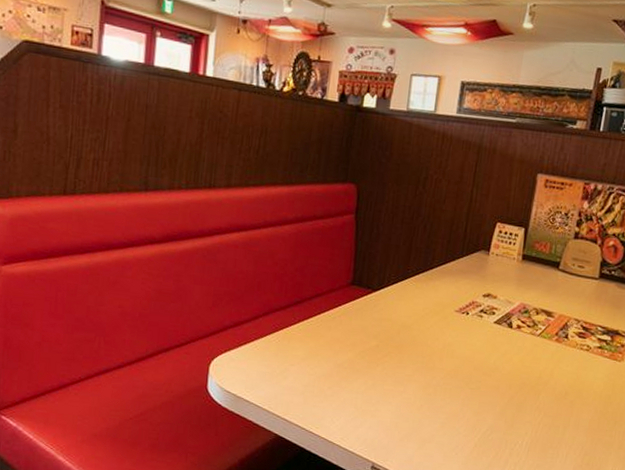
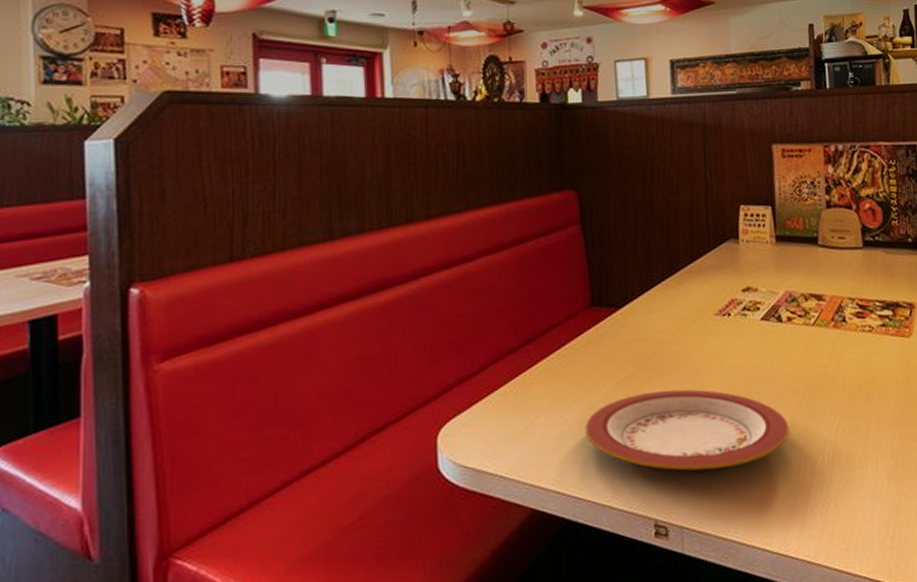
plate: none [328,363,499,436] -> present [585,389,790,471]

